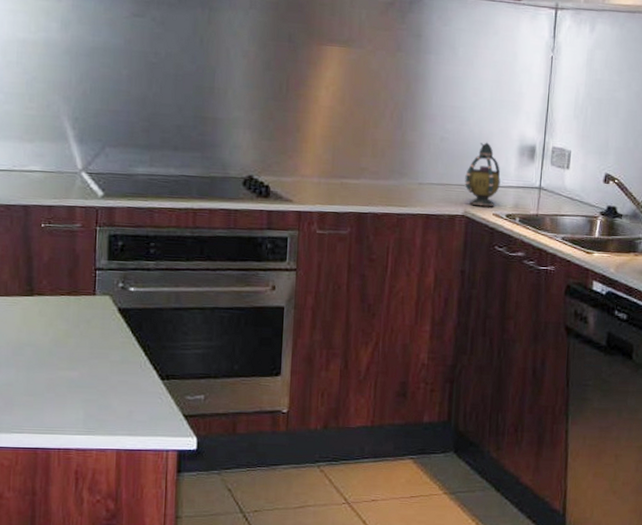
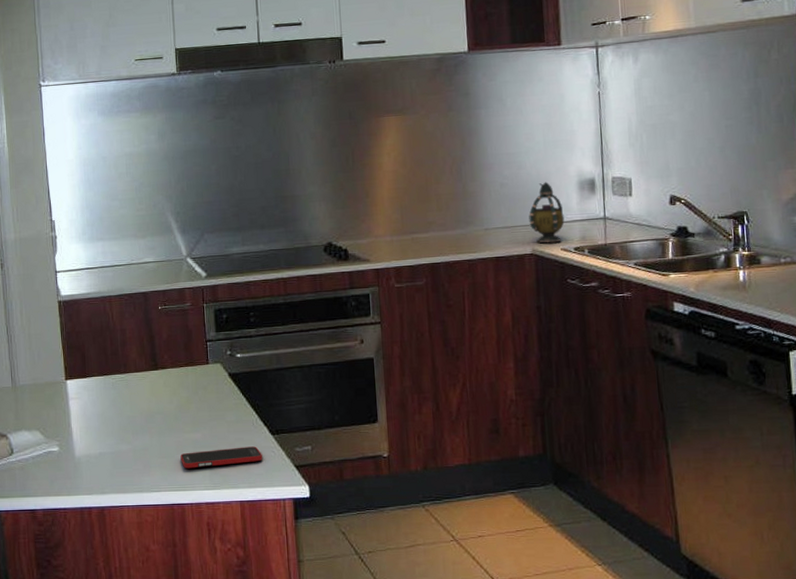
cell phone: none [51,390,148,410] -> present [180,446,262,469]

